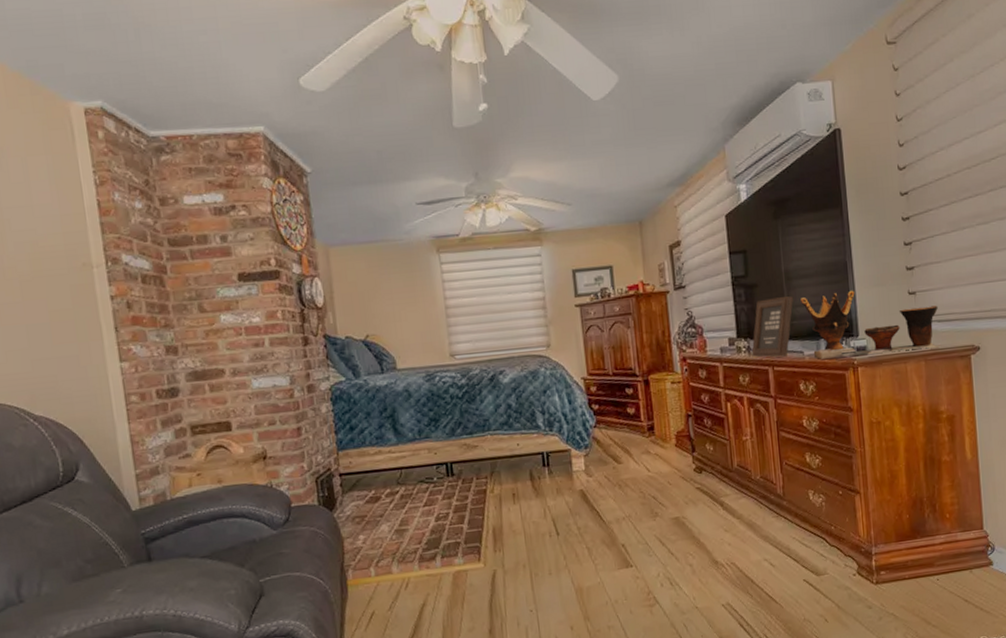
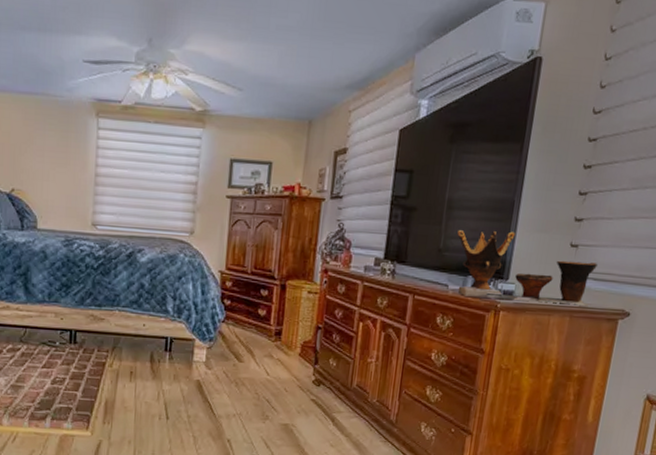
picture frame: present [751,295,793,358] -> none [395,224,450,288]

